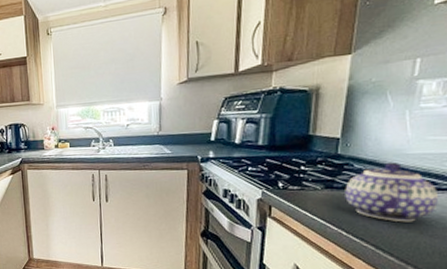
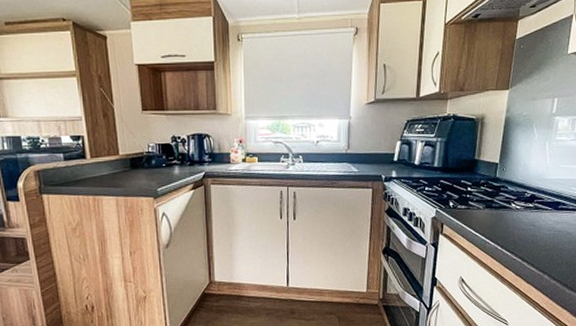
teapot: present [345,162,438,222] -> none [501,185,566,238]

